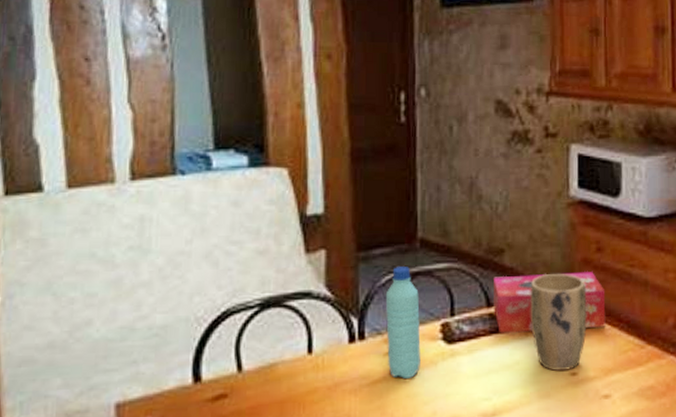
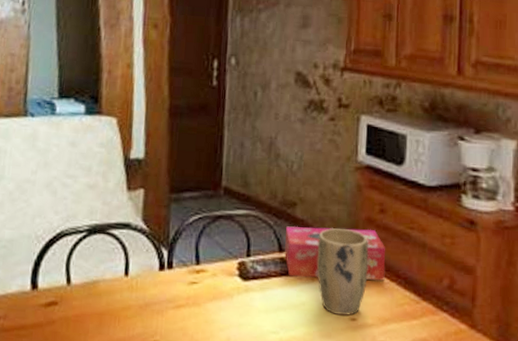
water bottle: present [385,267,421,378] -> none [191,209,221,306]

